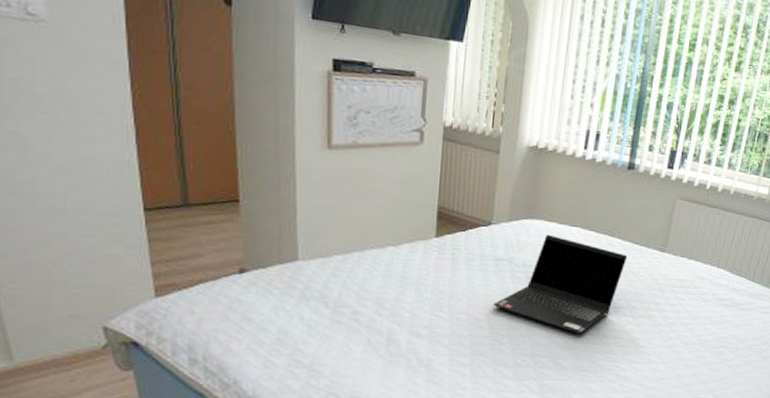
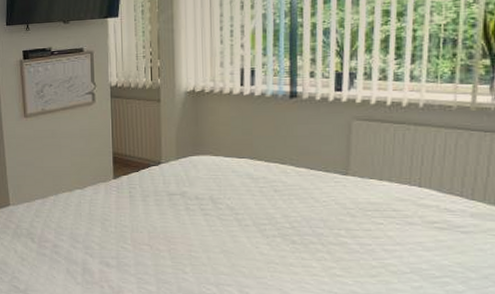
laptop computer: present [493,234,628,335] -> none [172,167,305,264]

